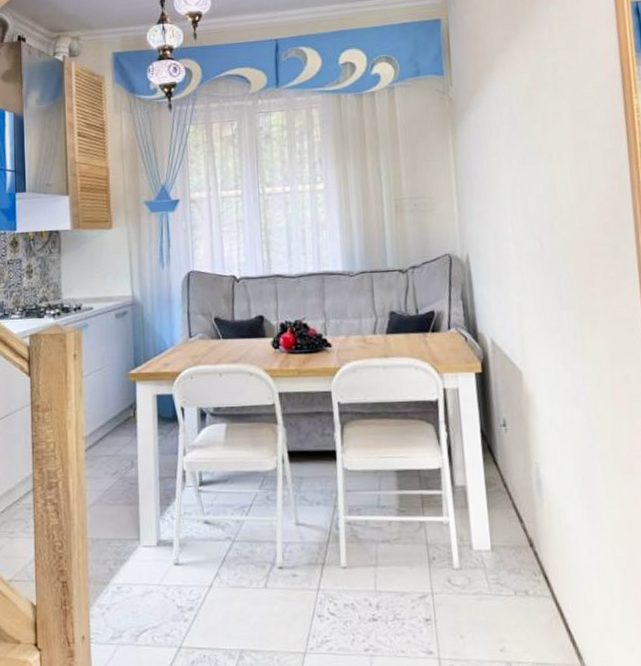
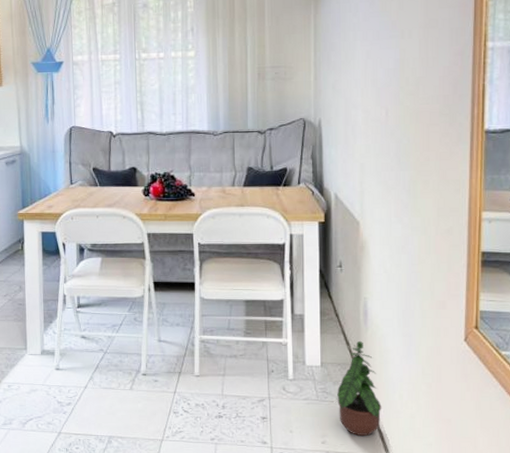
potted plant: none [513,516,570,639] -> present [336,340,382,436]

